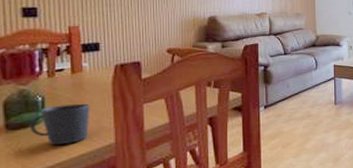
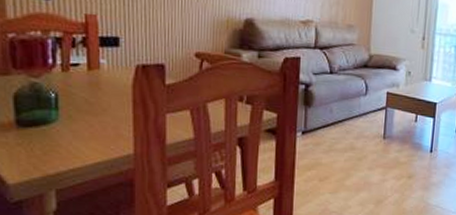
cup: present [30,103,90,146] -> none [42,104,108,150]

